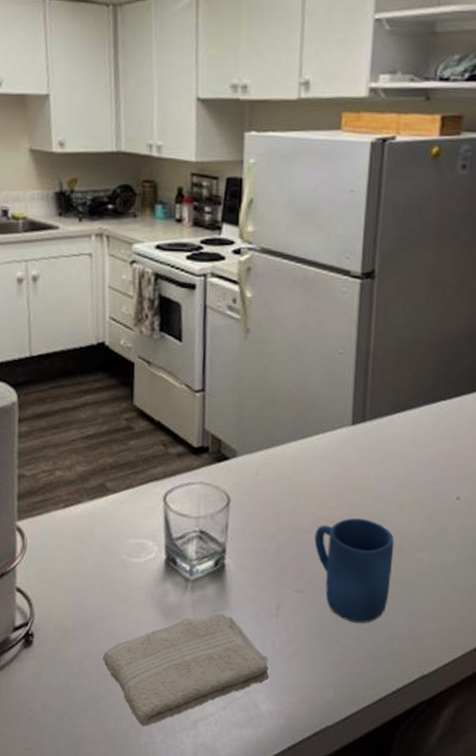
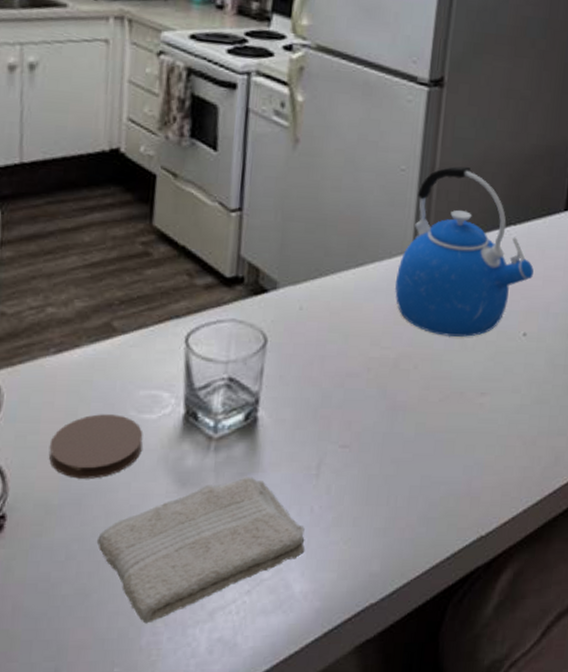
coaster: none [63,557,134,609] -> present [49,414,143,479]
mug: present [314,518,395,623] -> none [364,358,455,480]
kettle: none [337,349,465,500] -> present [394,166,534,337]

